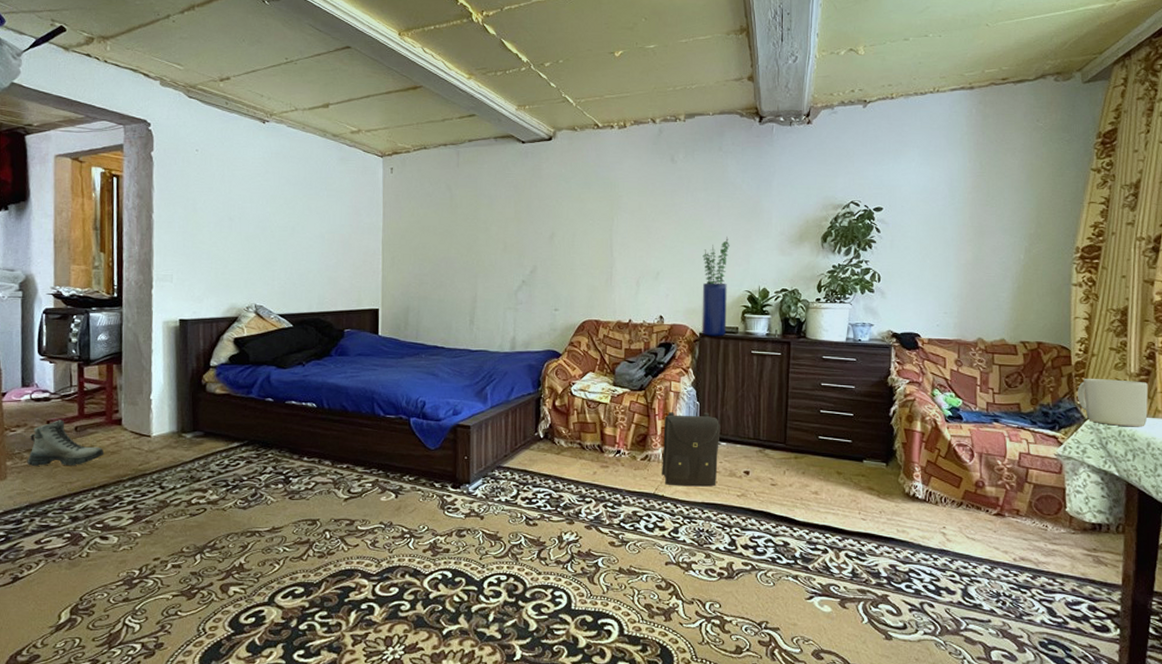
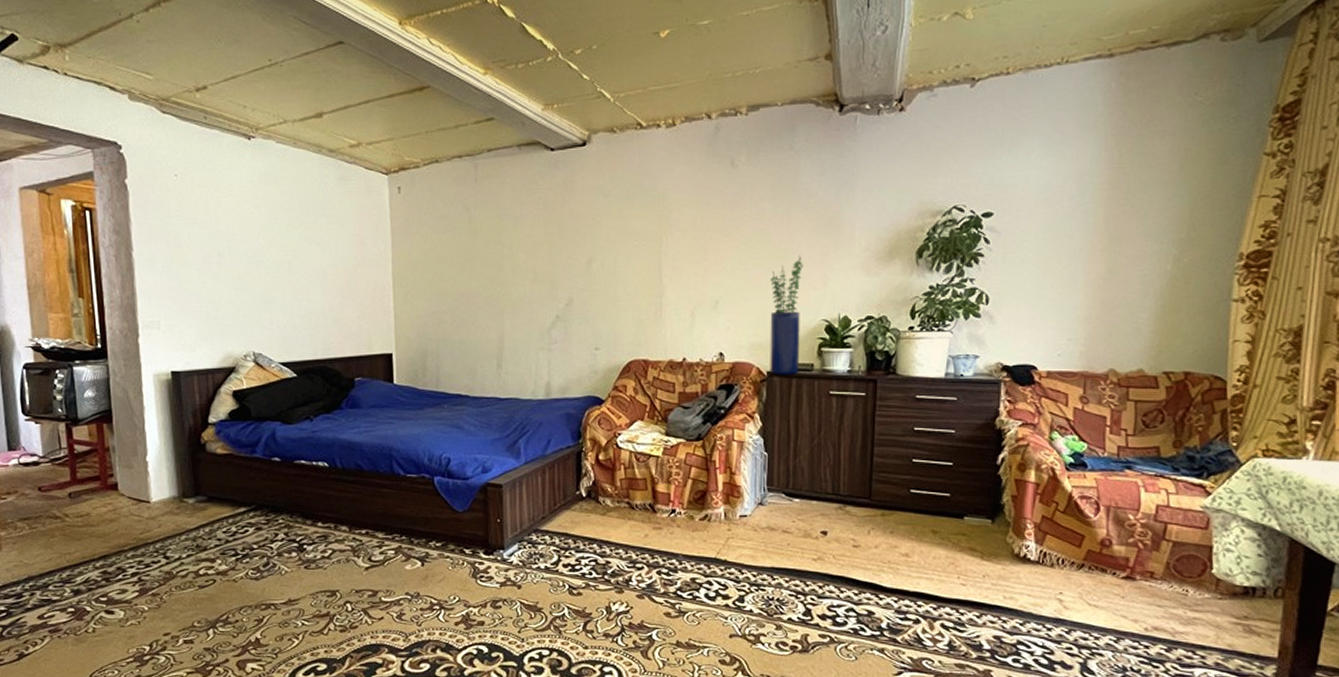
boot: present [27,420,105,466] -> none [21,486,102,536]
backpack: present [662,412,721,487] -> none [724,465,793,550]
mug: present [1077,379,1148,427] -> none [1232,415,1324,472]

